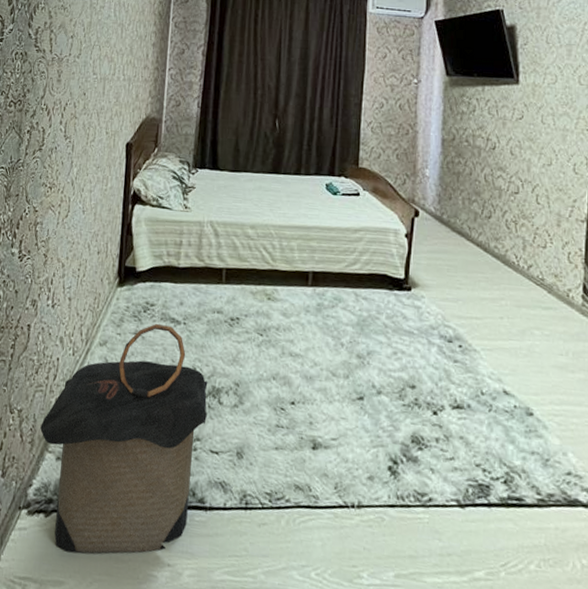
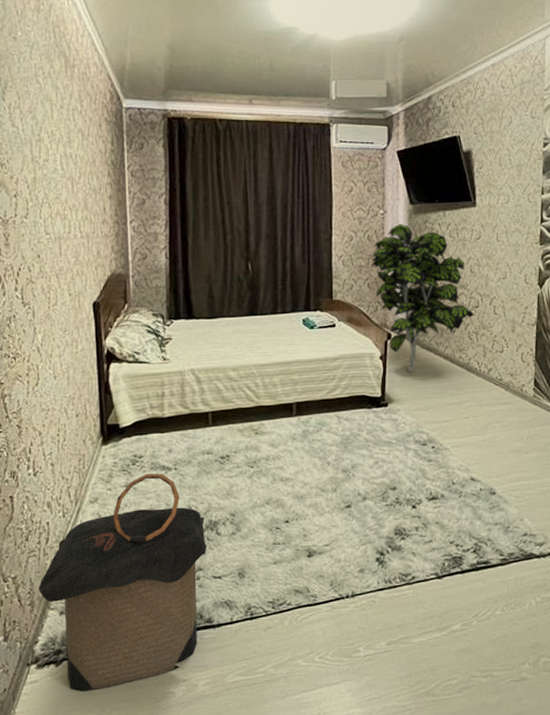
indoor plant: none [402,94,513,257] -> present [372,223,474,373]

